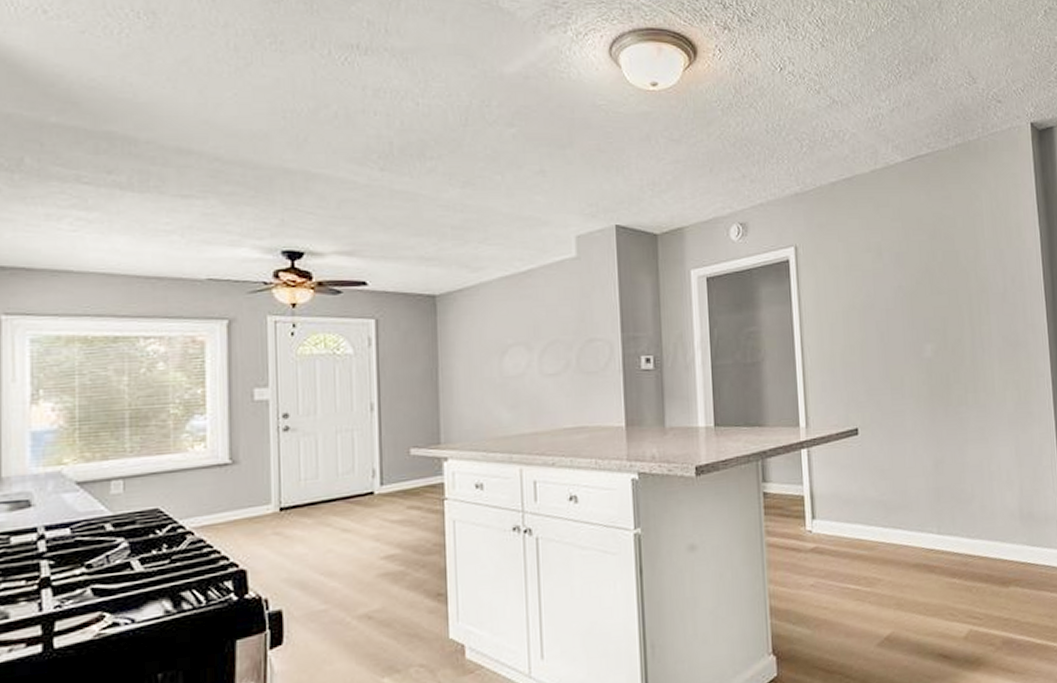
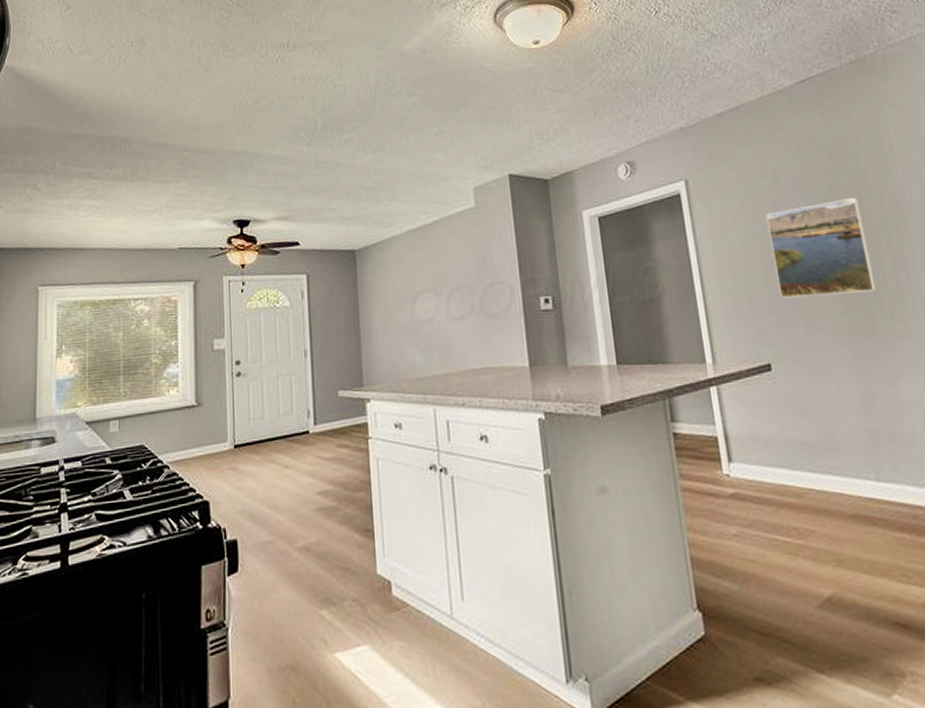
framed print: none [866,275,956,368] -> present [765,196,877,299]

